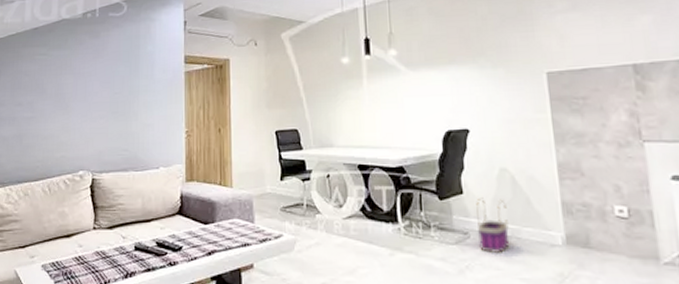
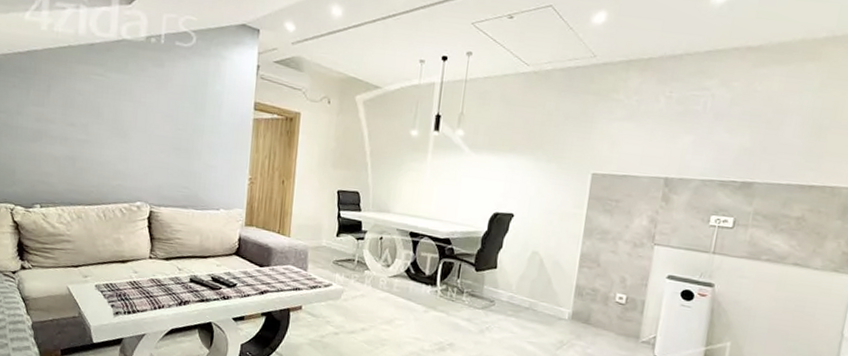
basket: present [476,197,510,254] -> none [501,273,531,321]

